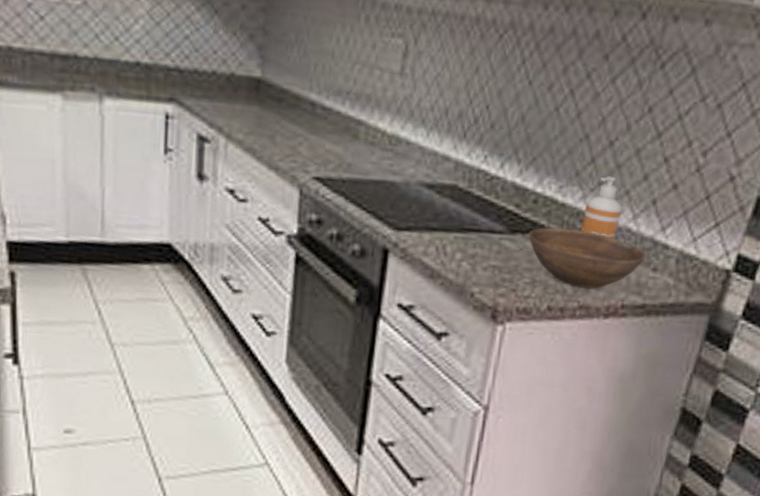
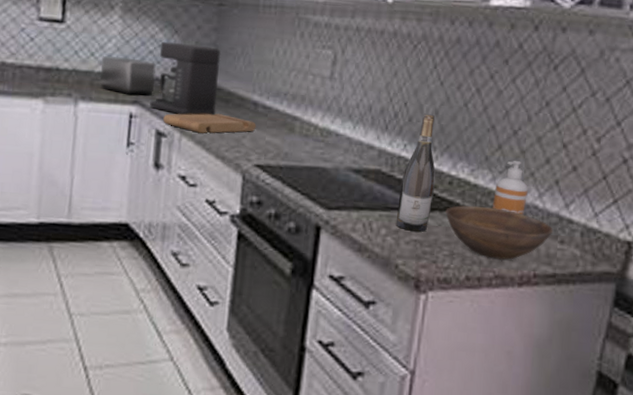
toaster: none [127,41,195,92] -> present [99,56,156,96]
coffee maker: none [189,24,271,118] -> present [150,41,221,116]
cutting board: none [205,114,315,139] -> present [163,113,256,134]
wine bottle: none [473,119,520,257] -> present [396,114,436,232]

